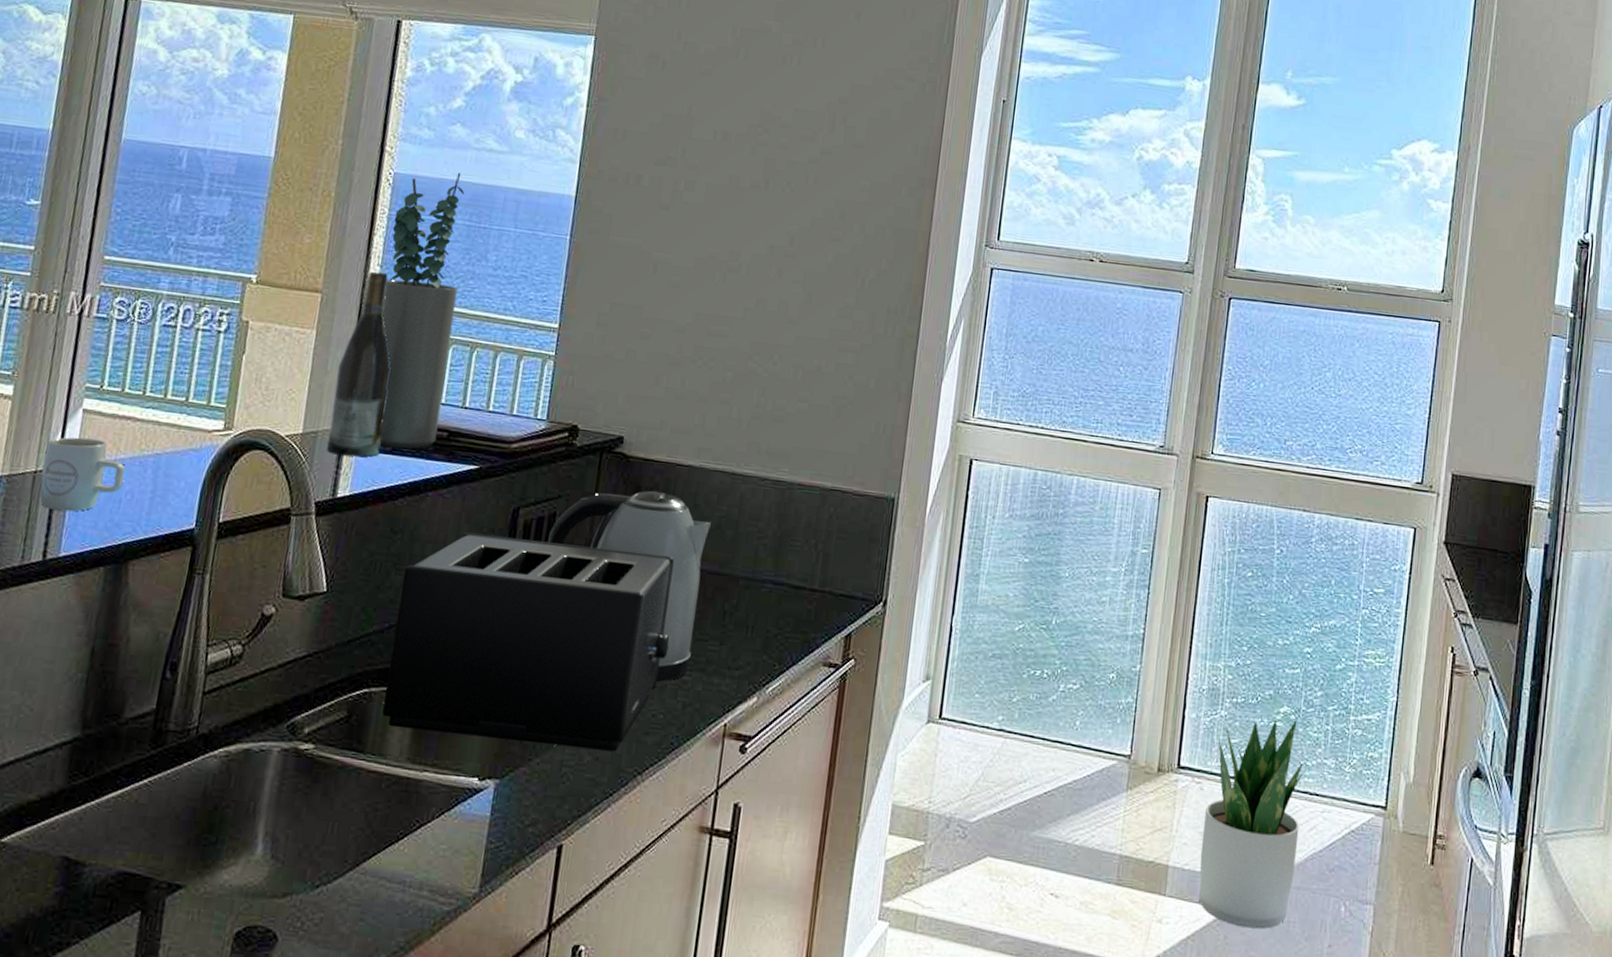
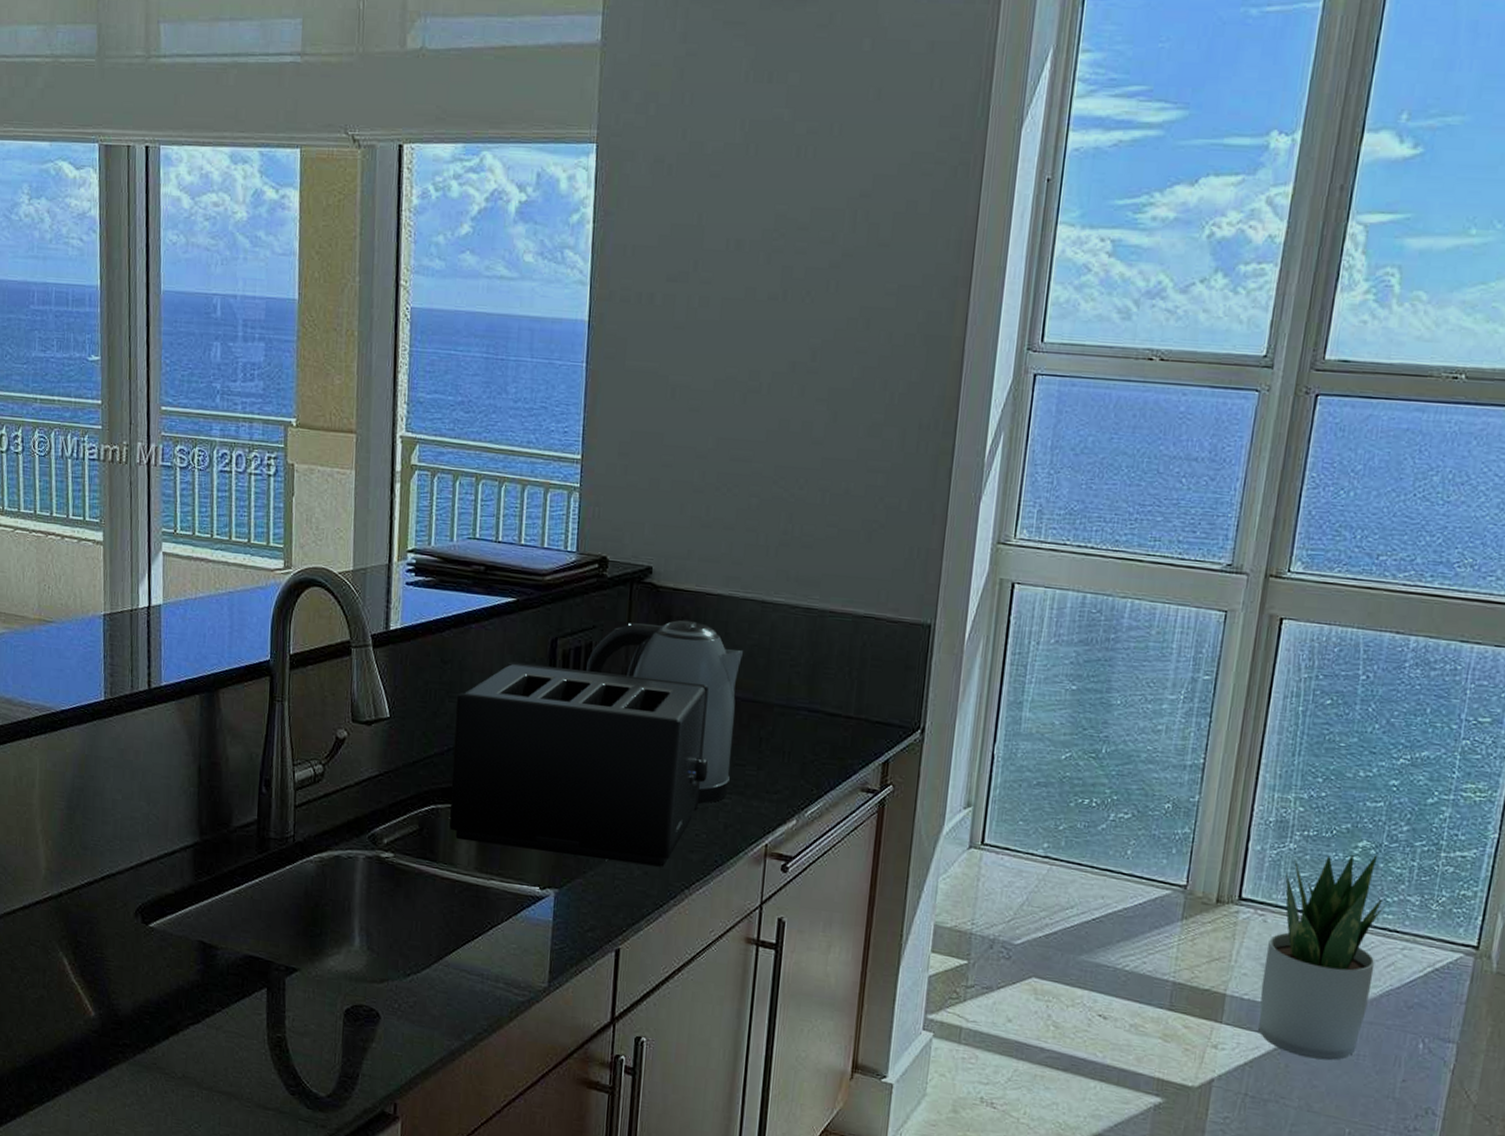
mug: present [40,437,125,512] -> none [136,578,205,646]
wine bottle: present [327,271,392,457] -> none [376,409,427,592]
vase: present [379,172,464,450] -> none [413,303,481,584]

